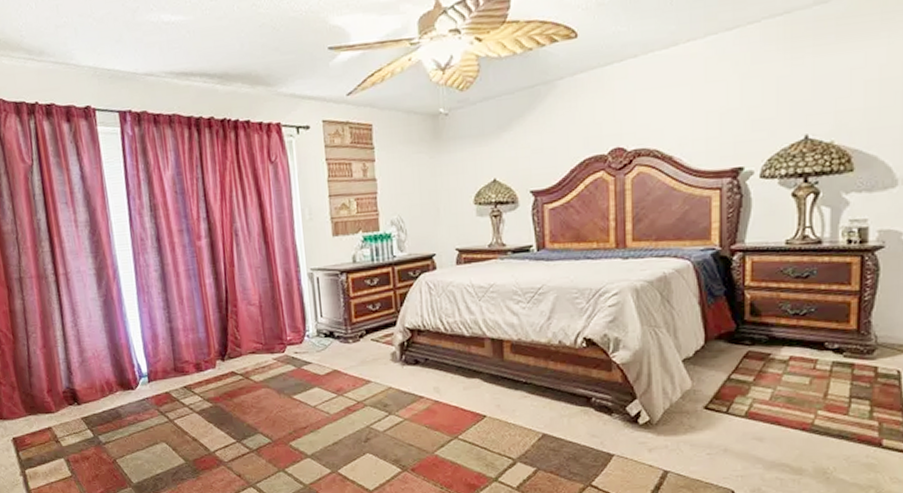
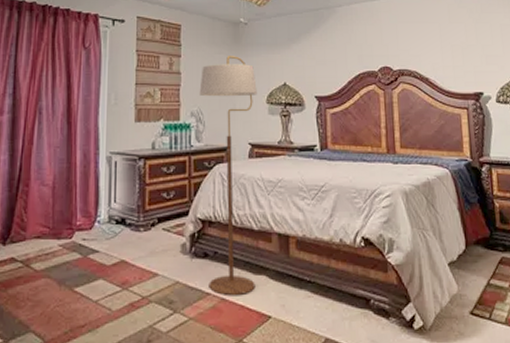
floor lamp: none [398,153,469,398] -> present [199,56,257,295]

